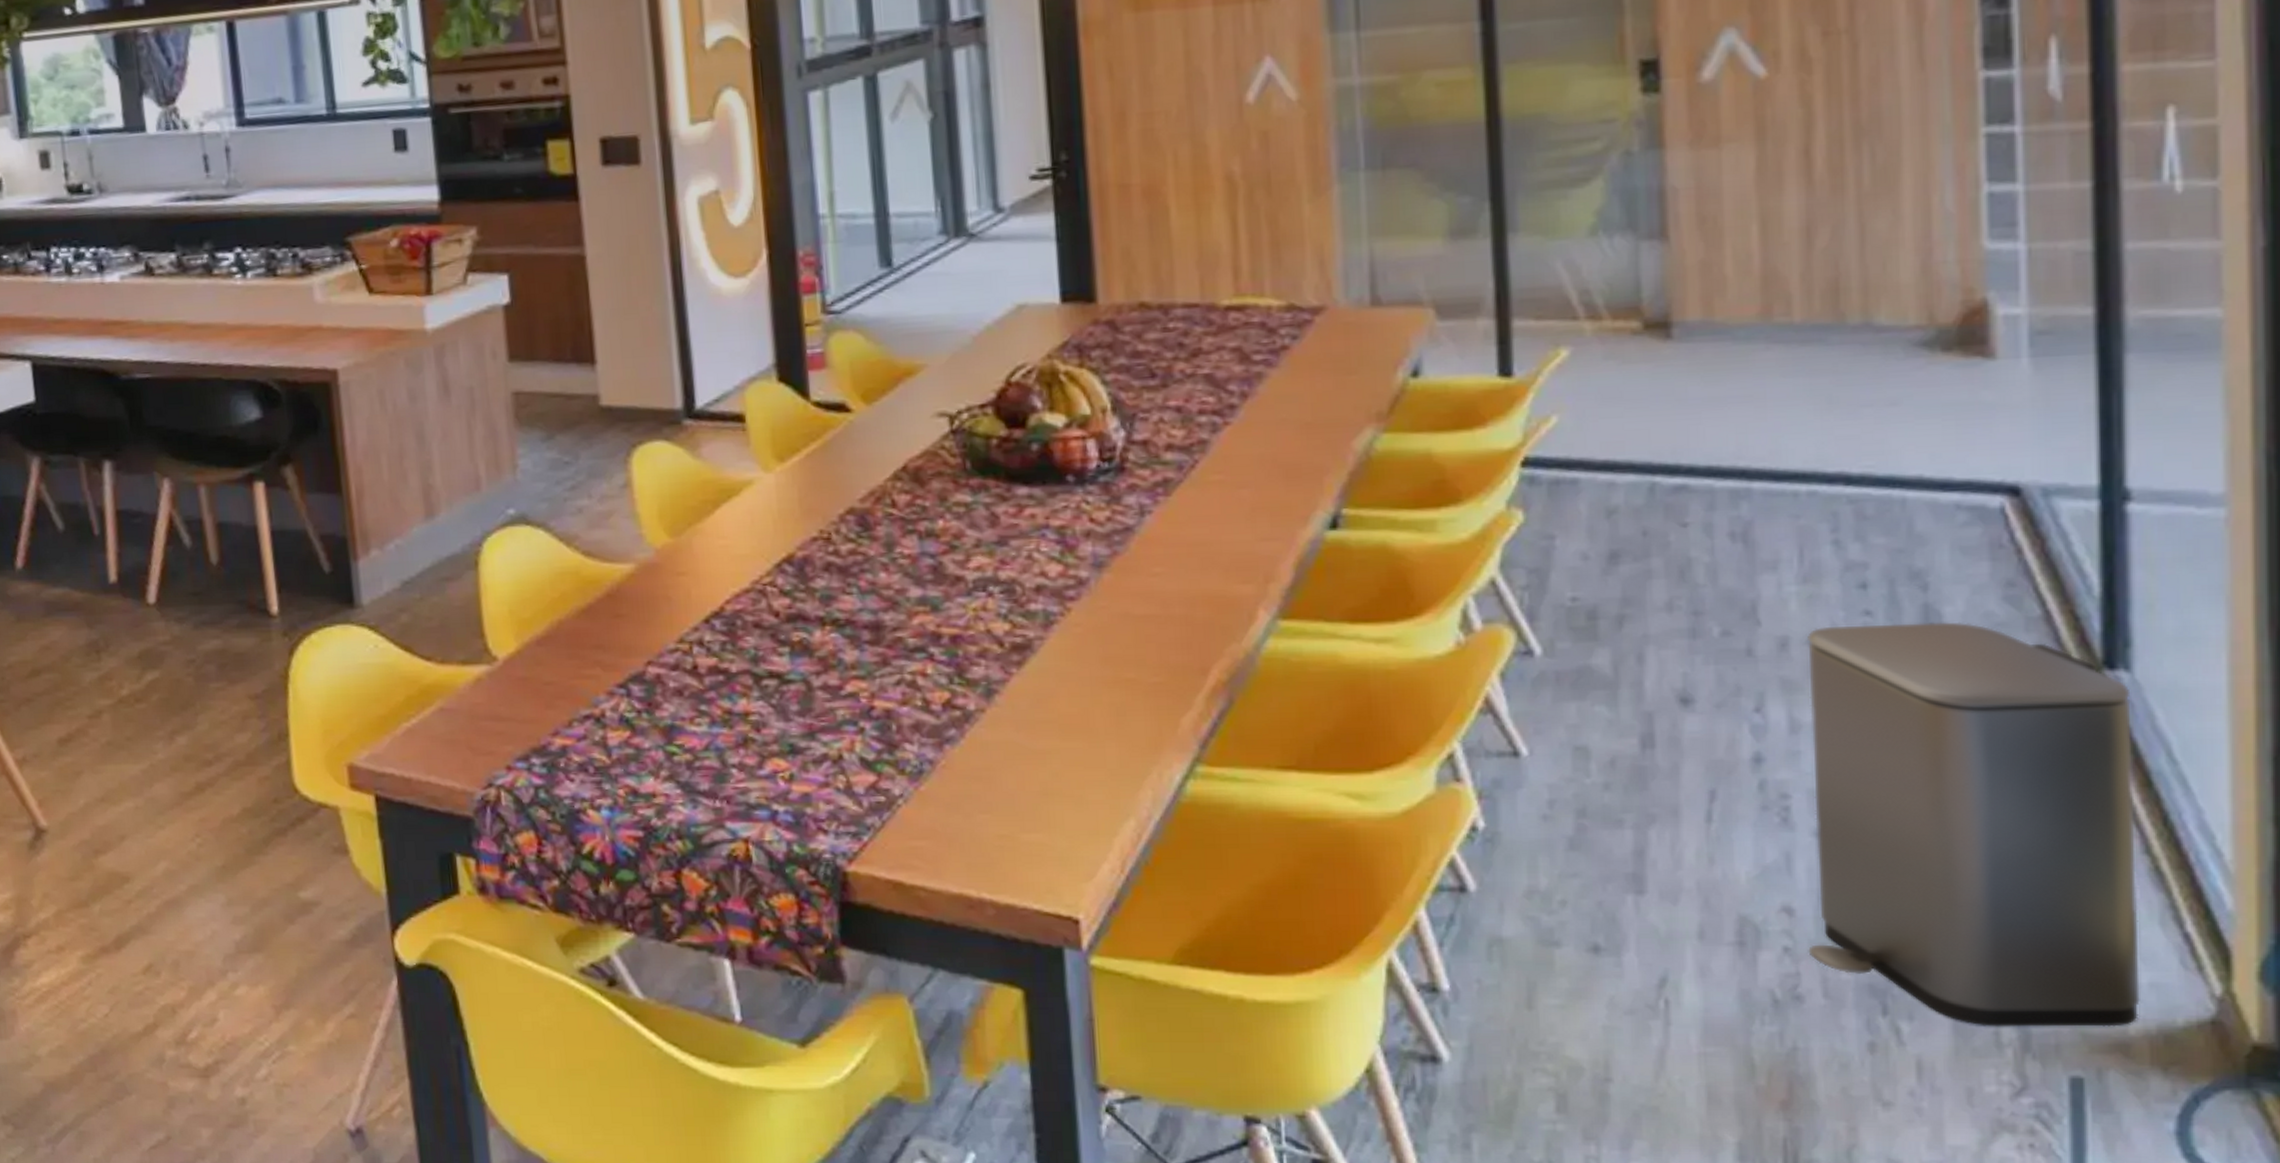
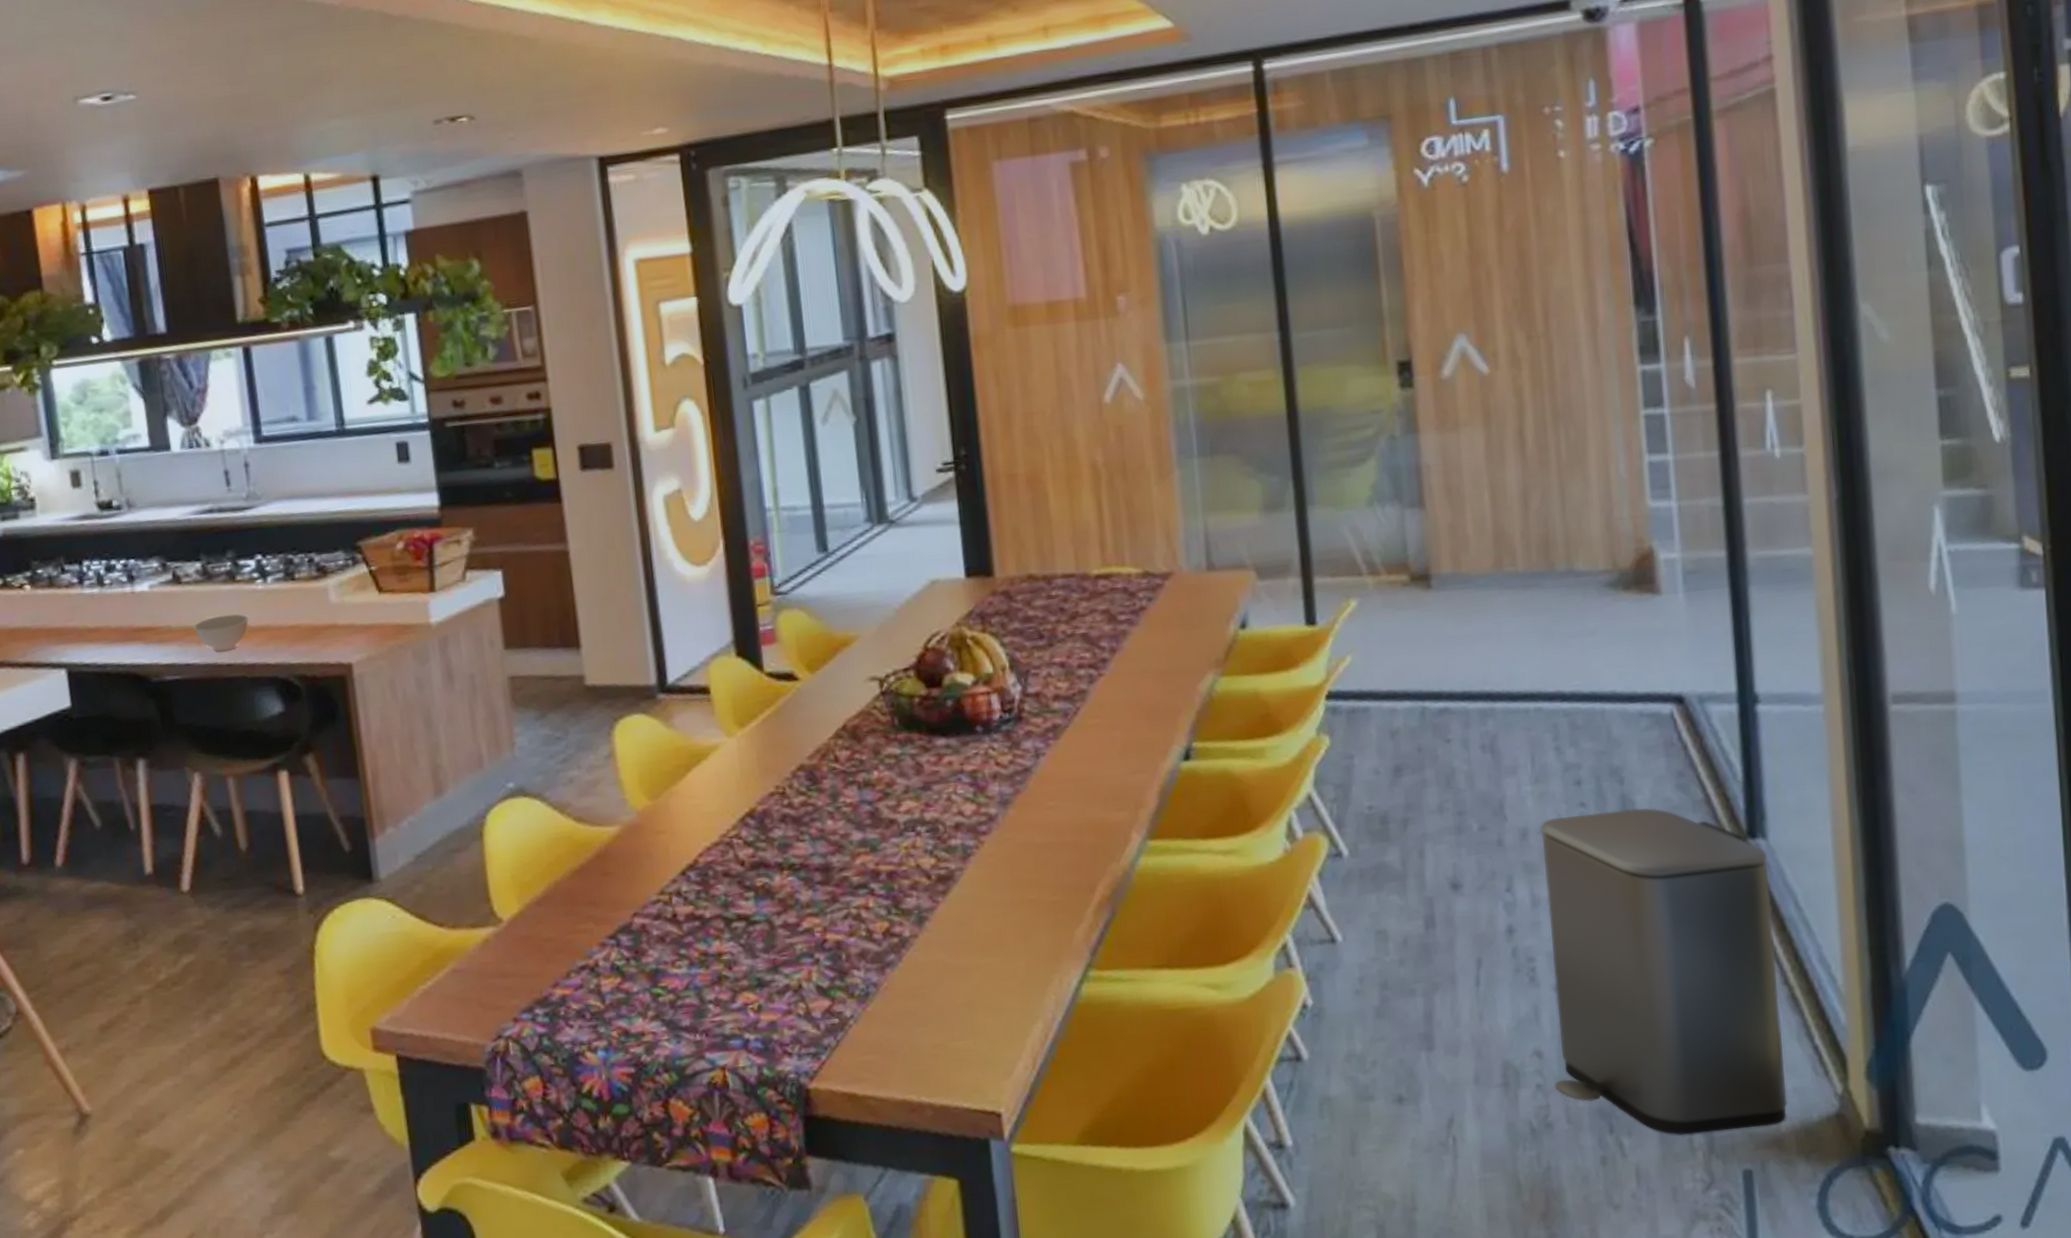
bowl: none [165,310,226,352] -> present [193,614,249,653]

